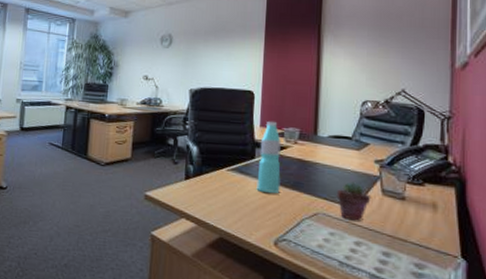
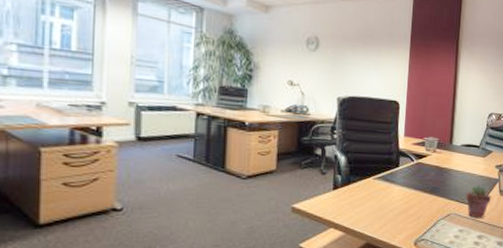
water bottle: present [256,120,281,193] -> none [400,130,422,198]

